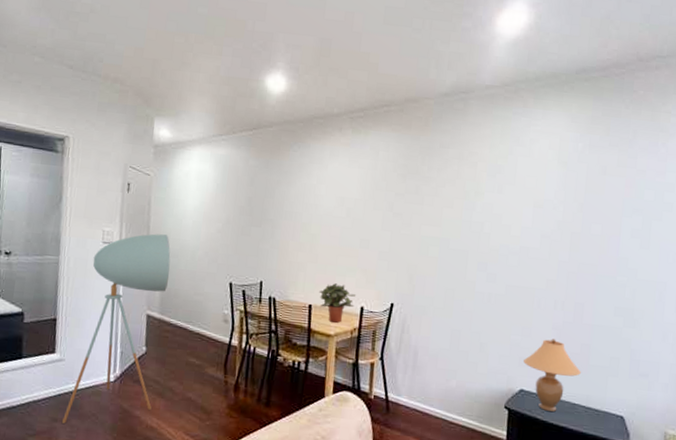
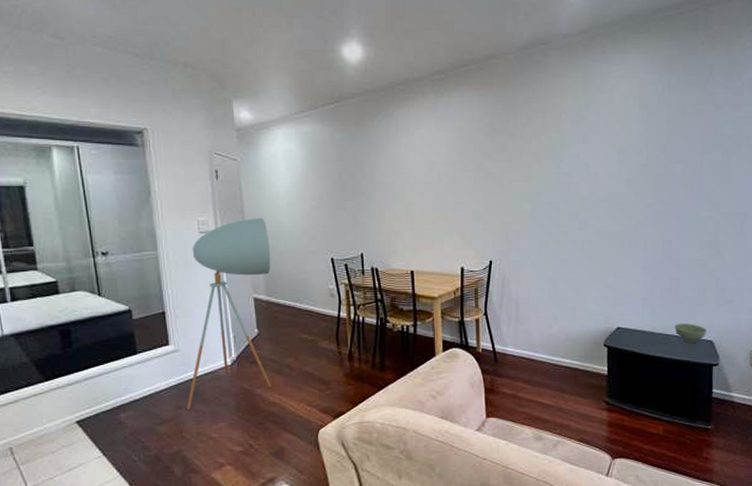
potted plant: present [319,283,355,323] -> none [419,248,455,285]
table lamp: present [523,339,581,413] -> none [619,277,672,345]
bowl: none [582,393,618,417] -> present [674,324,708,343]

